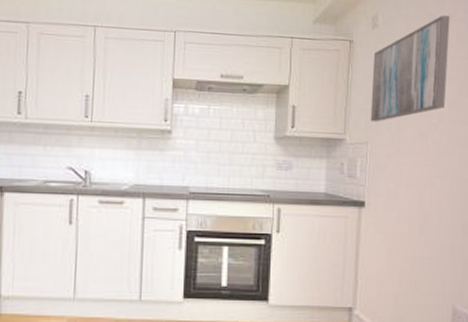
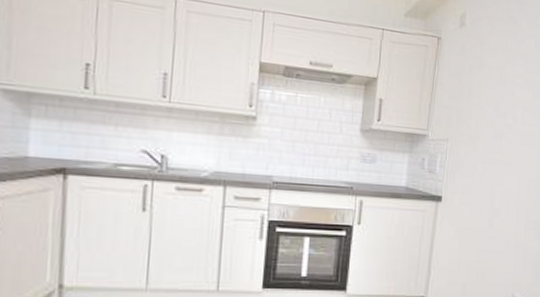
wall art: present [370,15,450,122] -> none [452,20,530,120]

